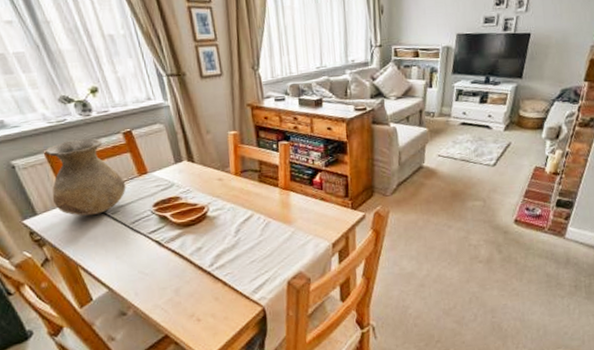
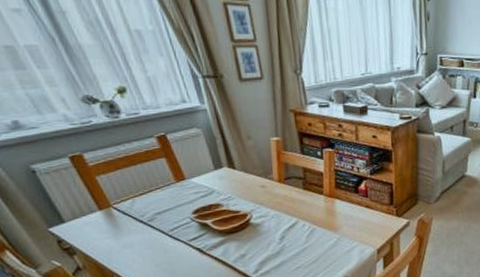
vase: present [44,138,126,216] -> none [68,142,163,223]

